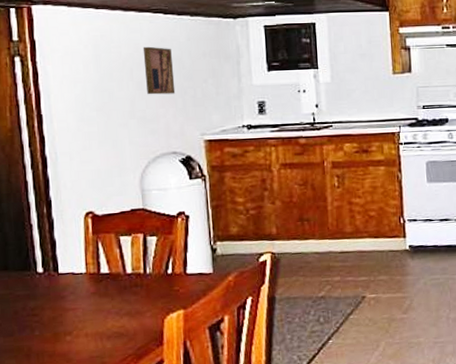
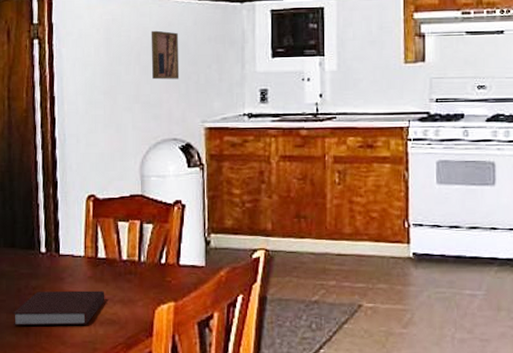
notebook: none [10,305,111,348] -> present [13,290,105,326]

